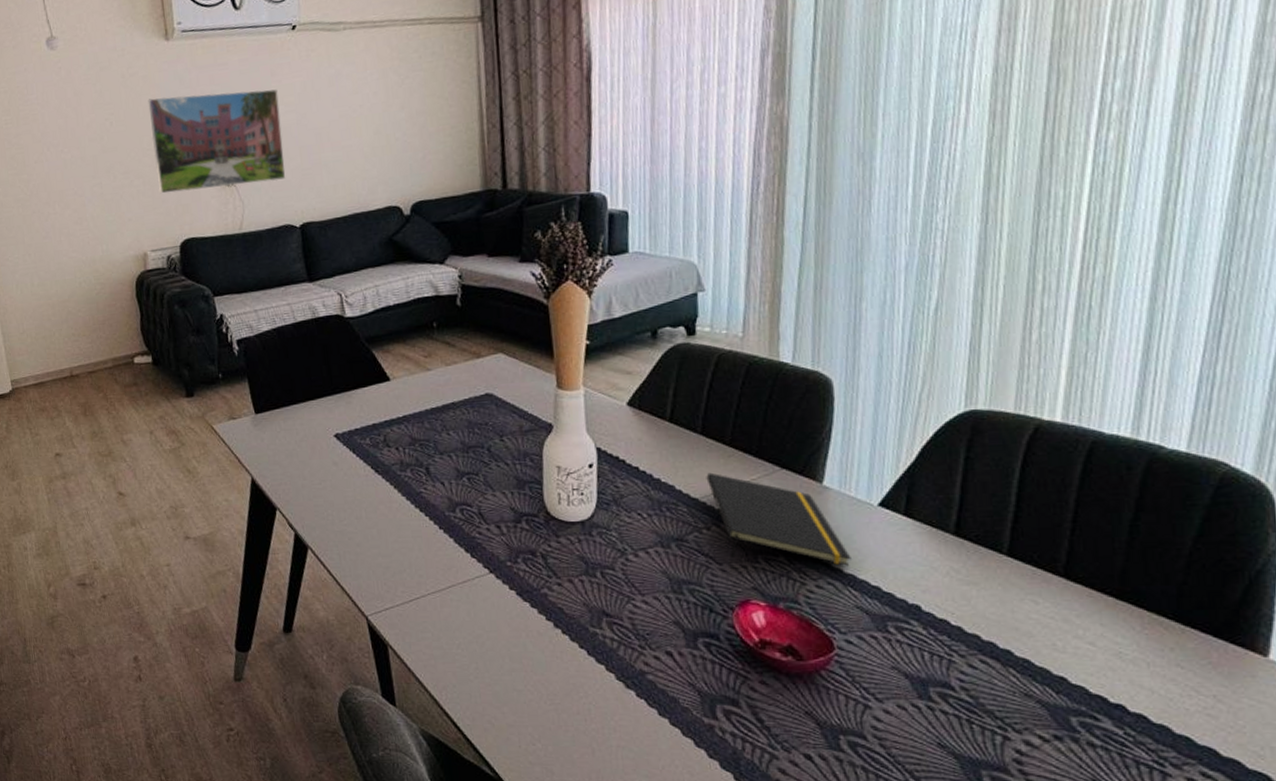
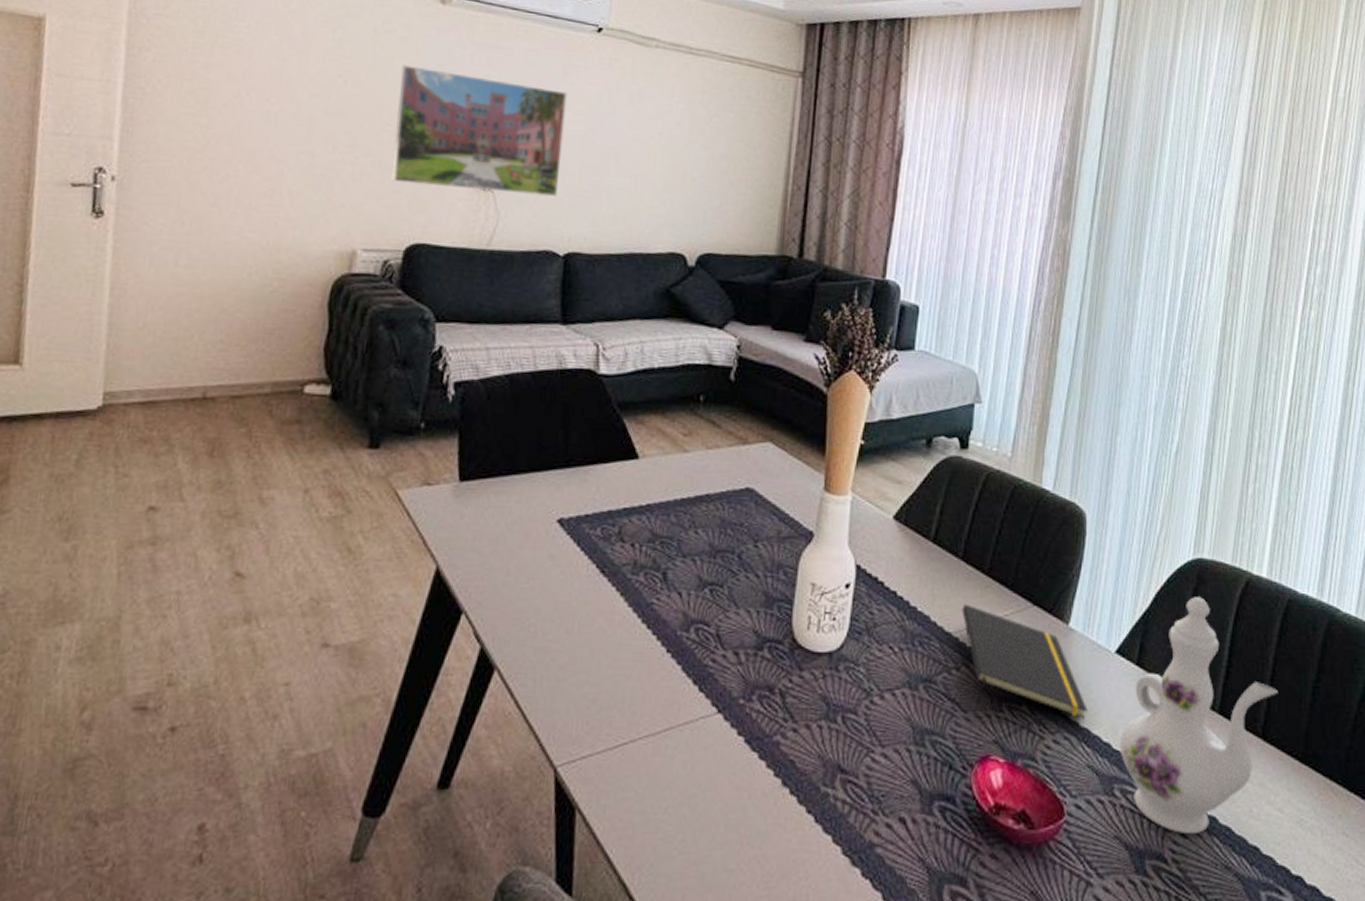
ewer: none [890,447,1084,666] -> present [1120,597,1279,835]

